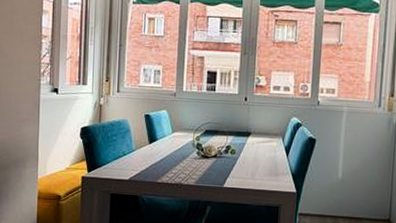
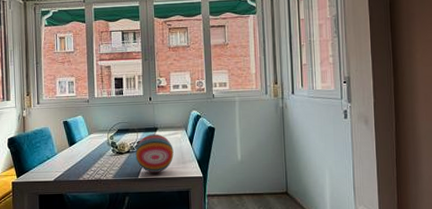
decorative ball: none [223,139,267,184] -> present [135,134,174,173]

